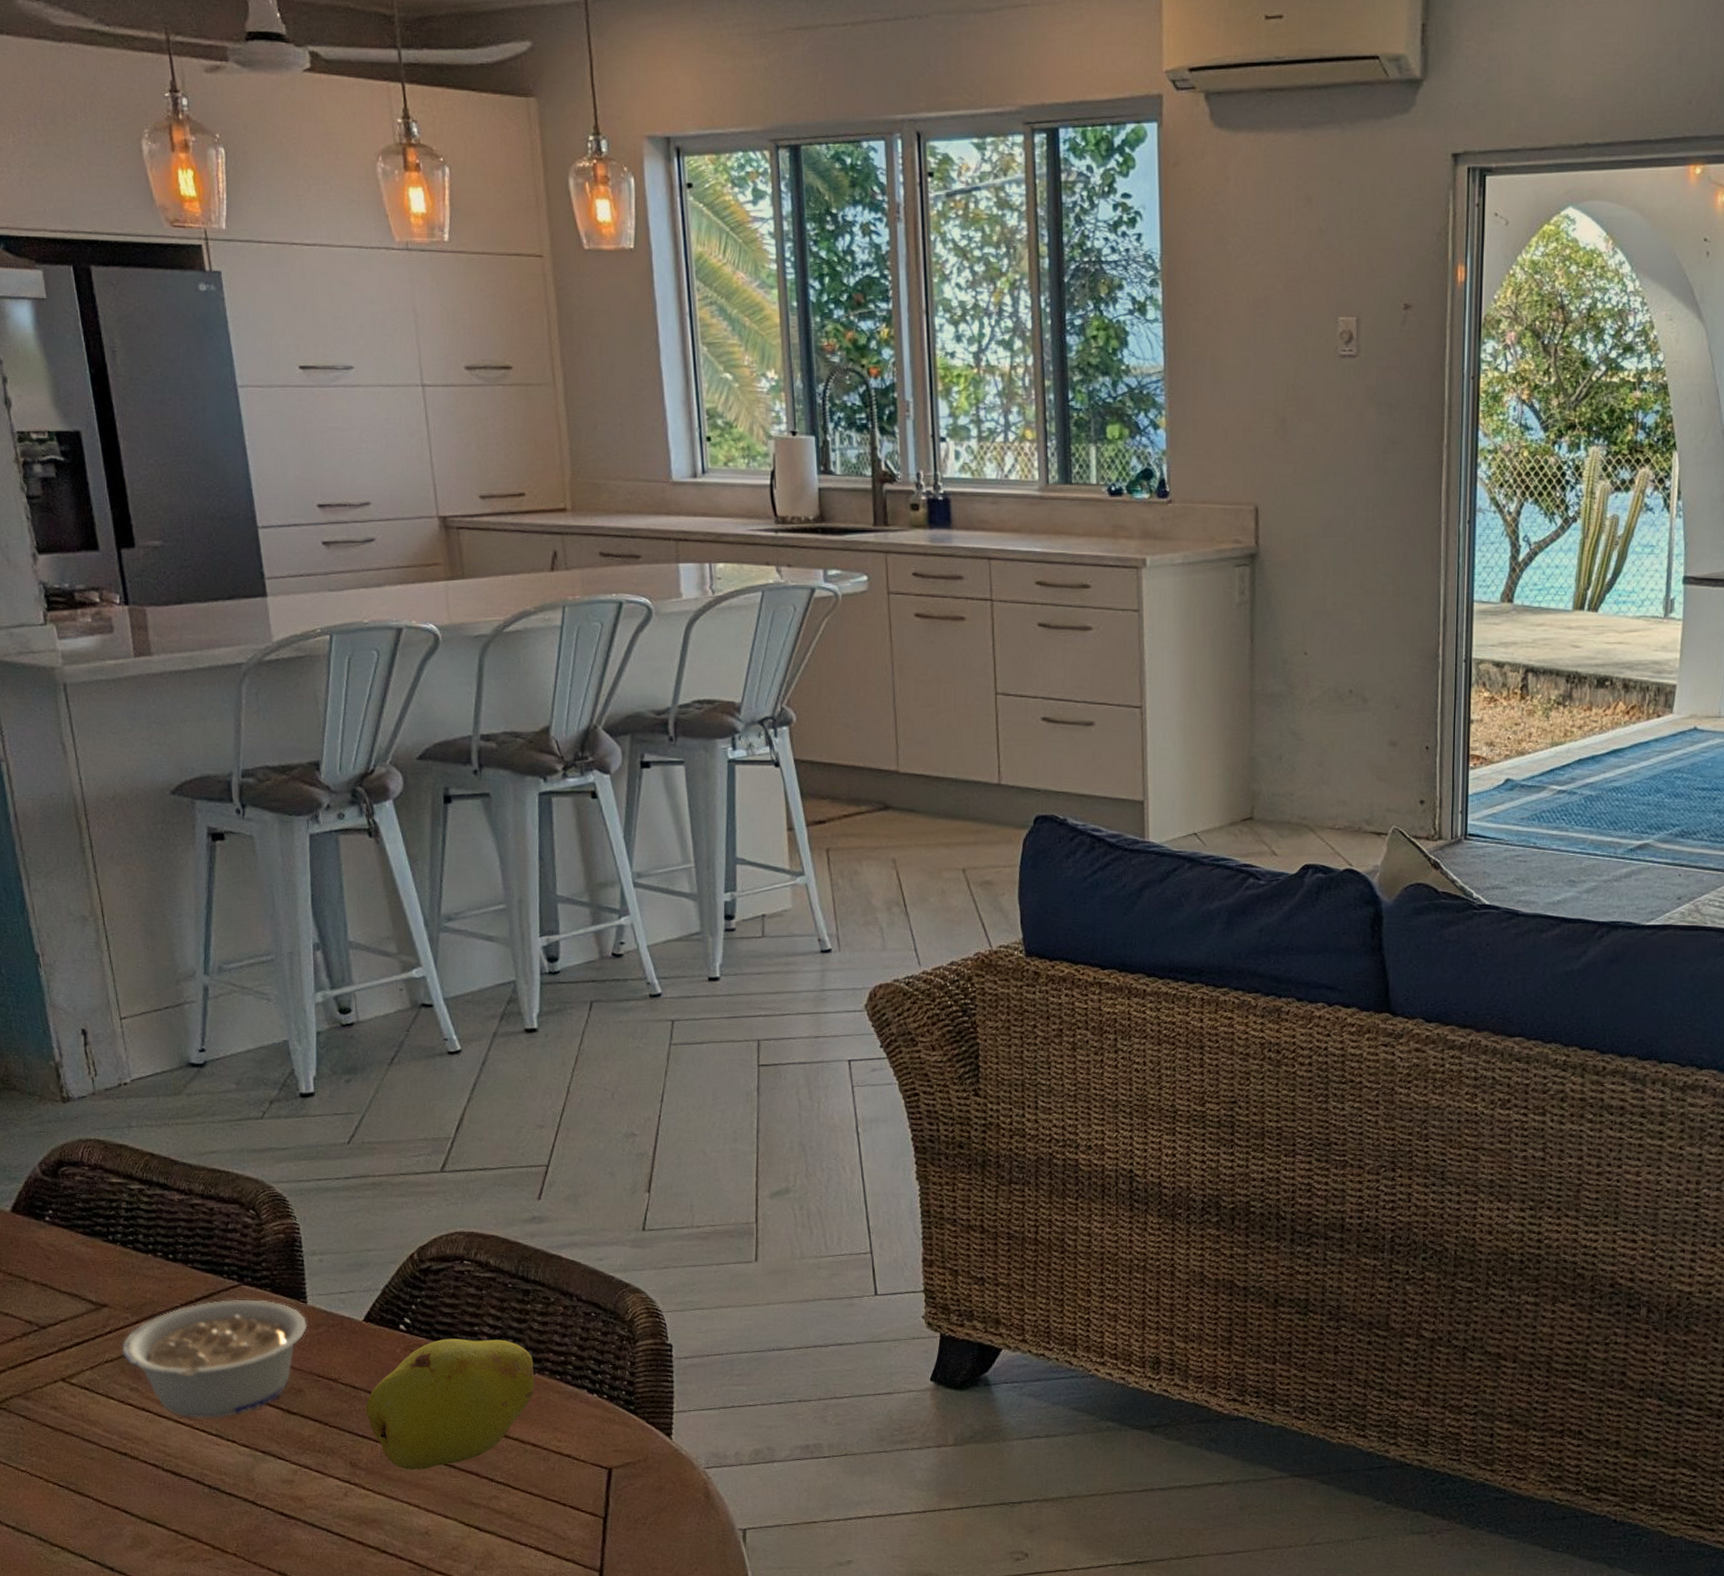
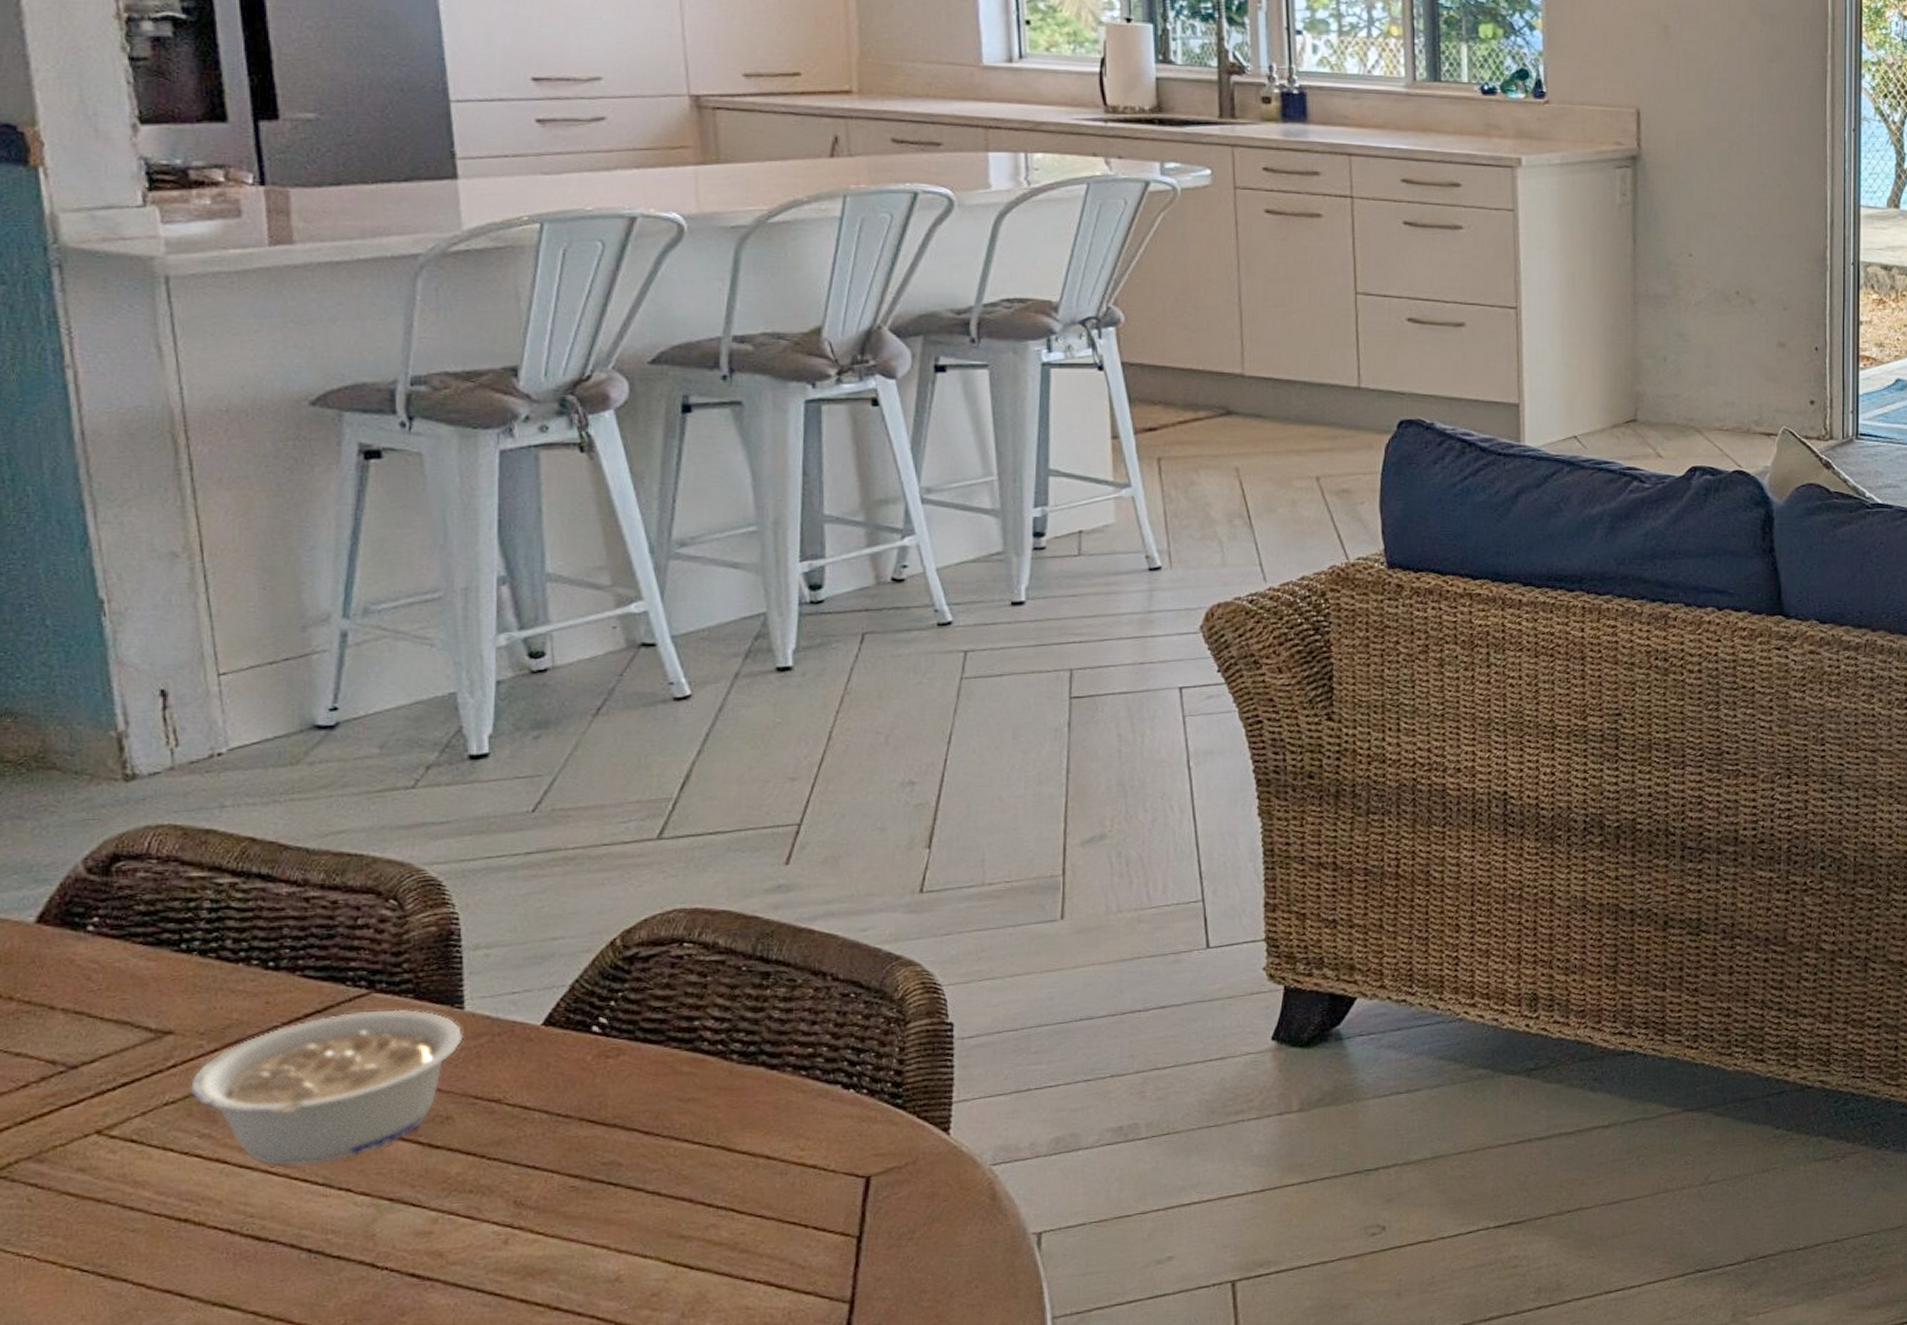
fruit: present [366,1338,539,1470] -> none [540,1034,778,1204]

